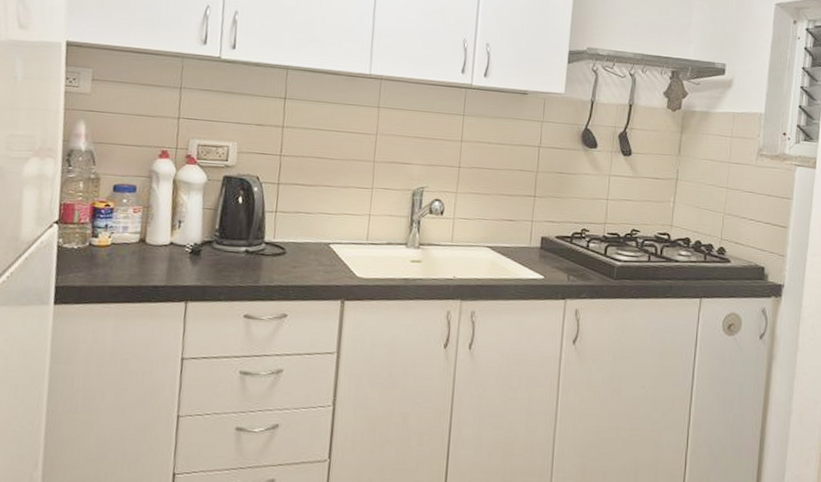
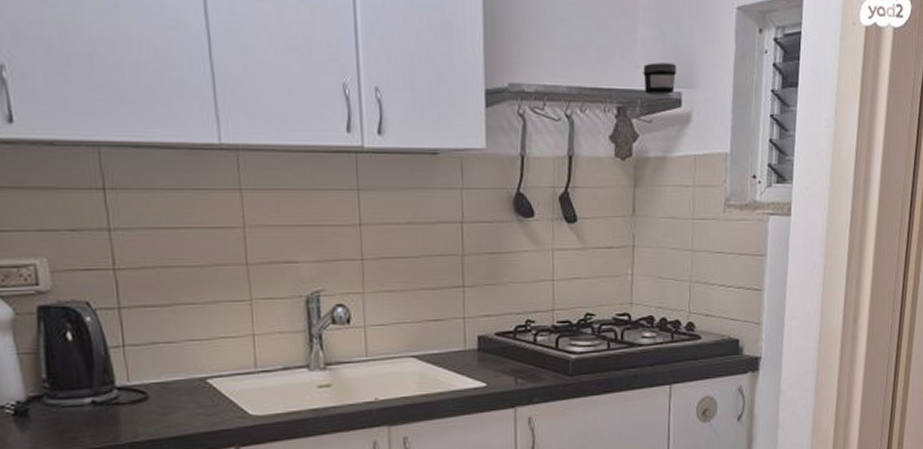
jar: none [695,40,723,65] -> present [643,62,677,95]

